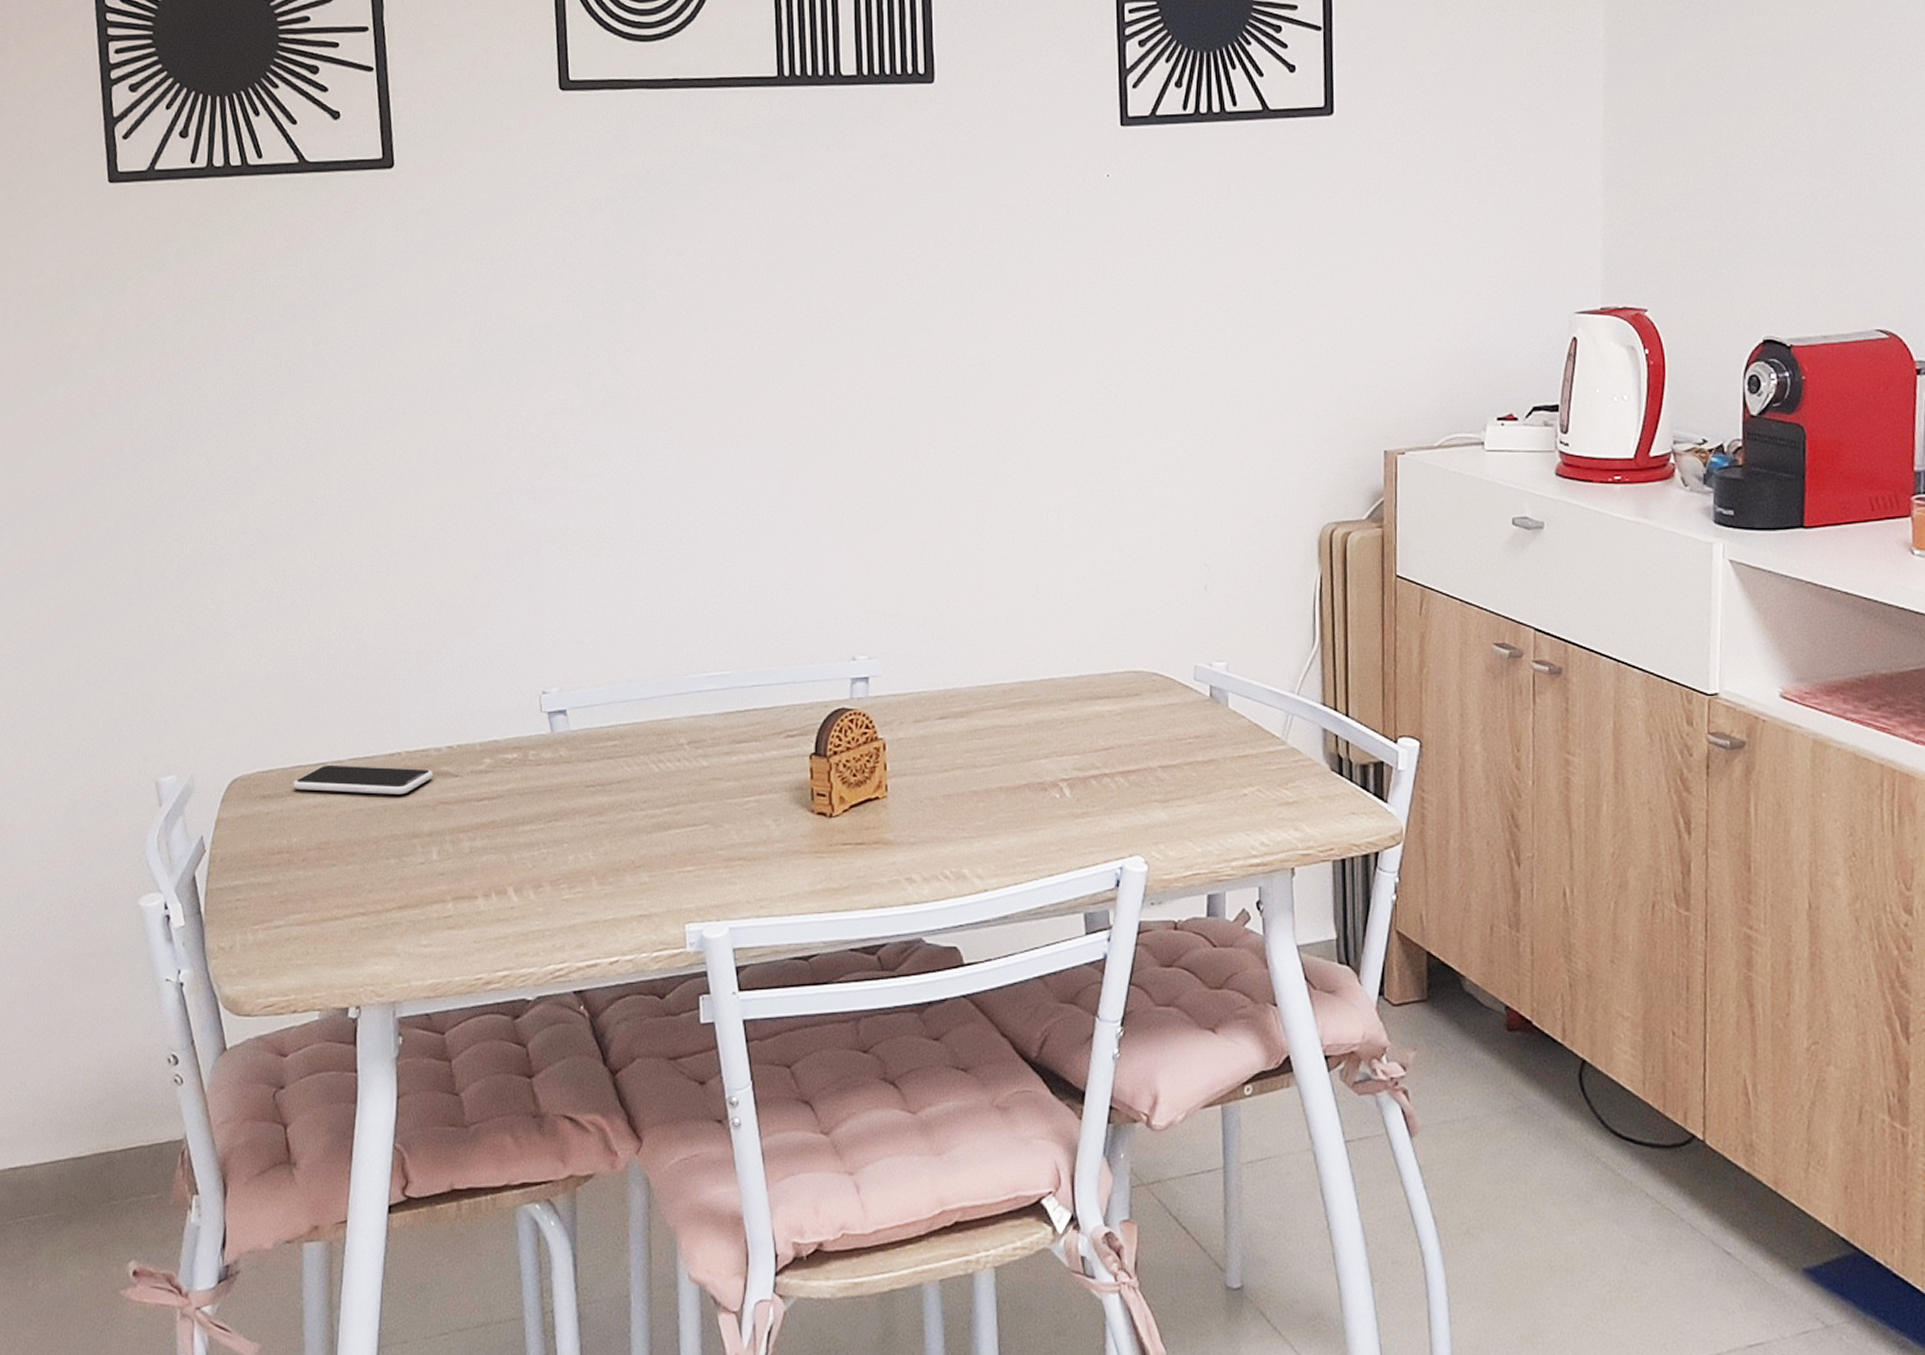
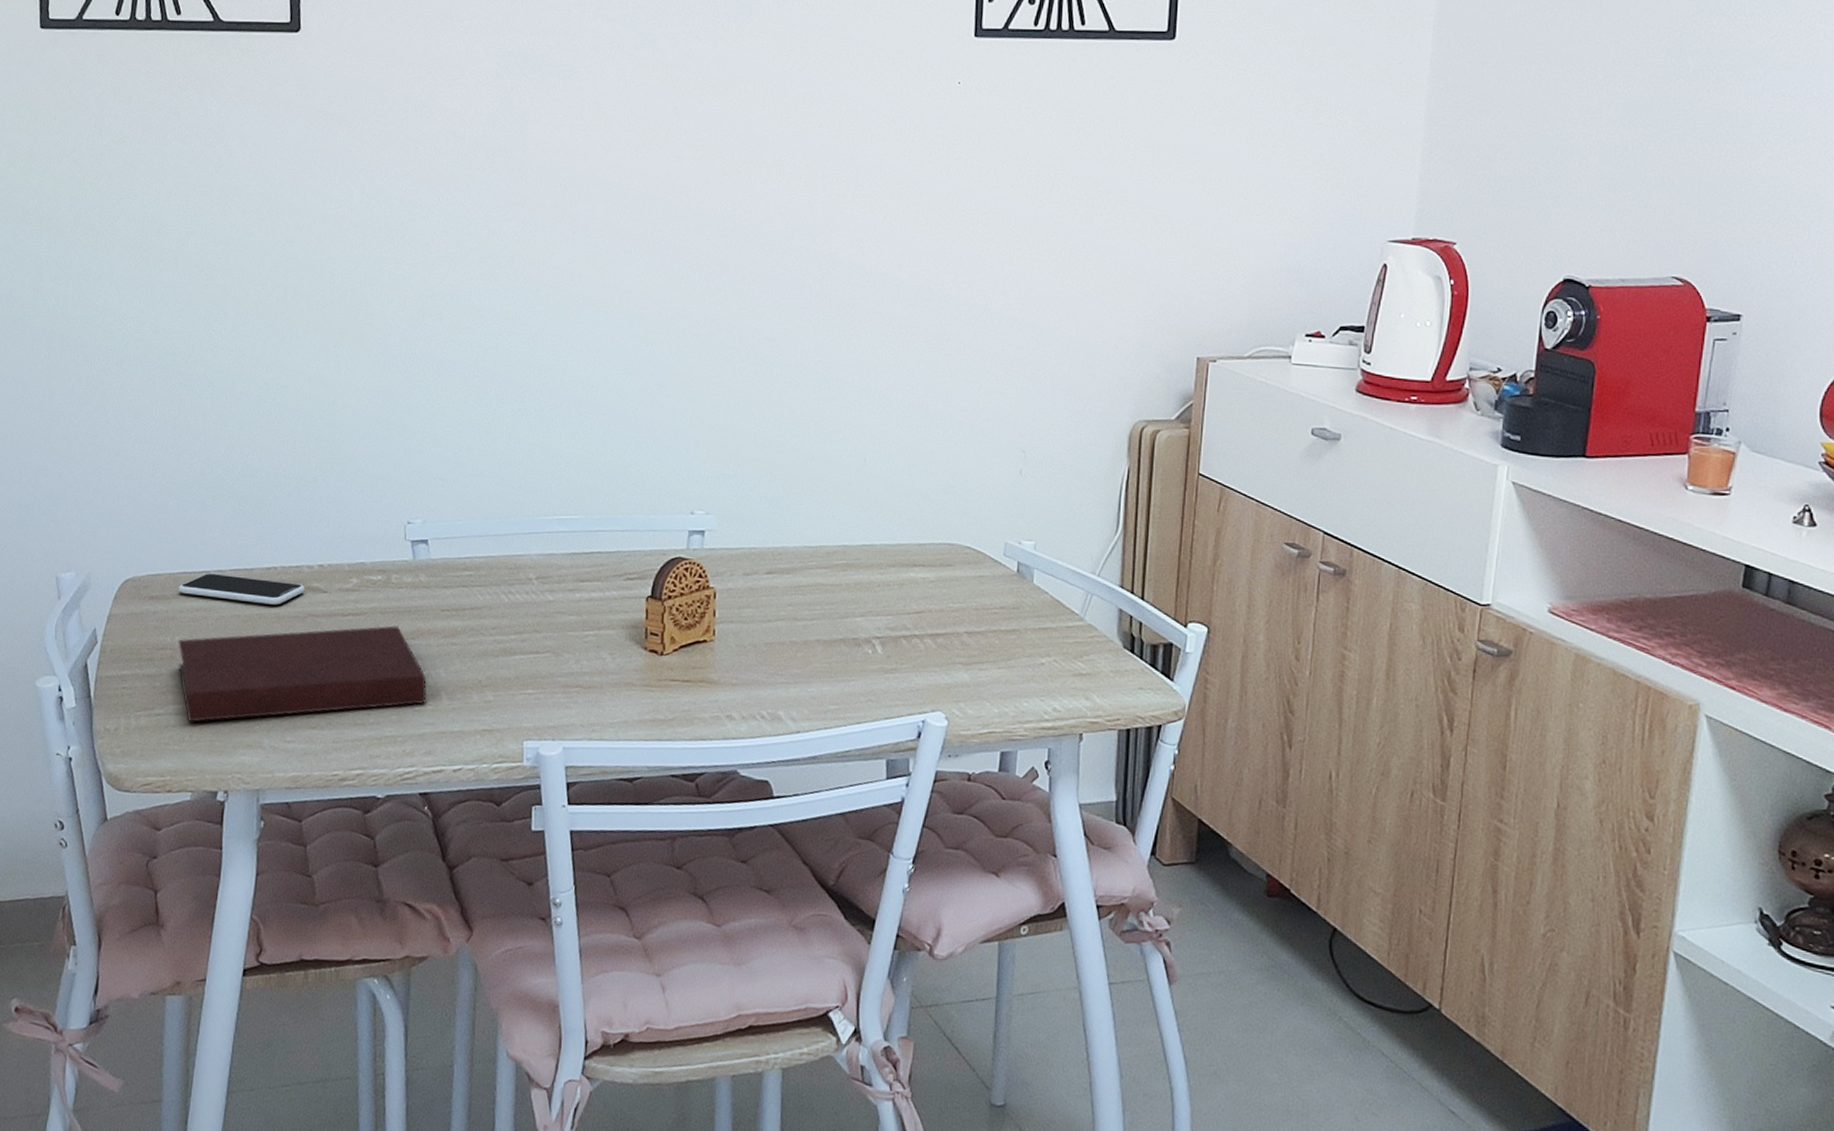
notebook: none [296,807,575,932] -> present [178,625,427,722]

